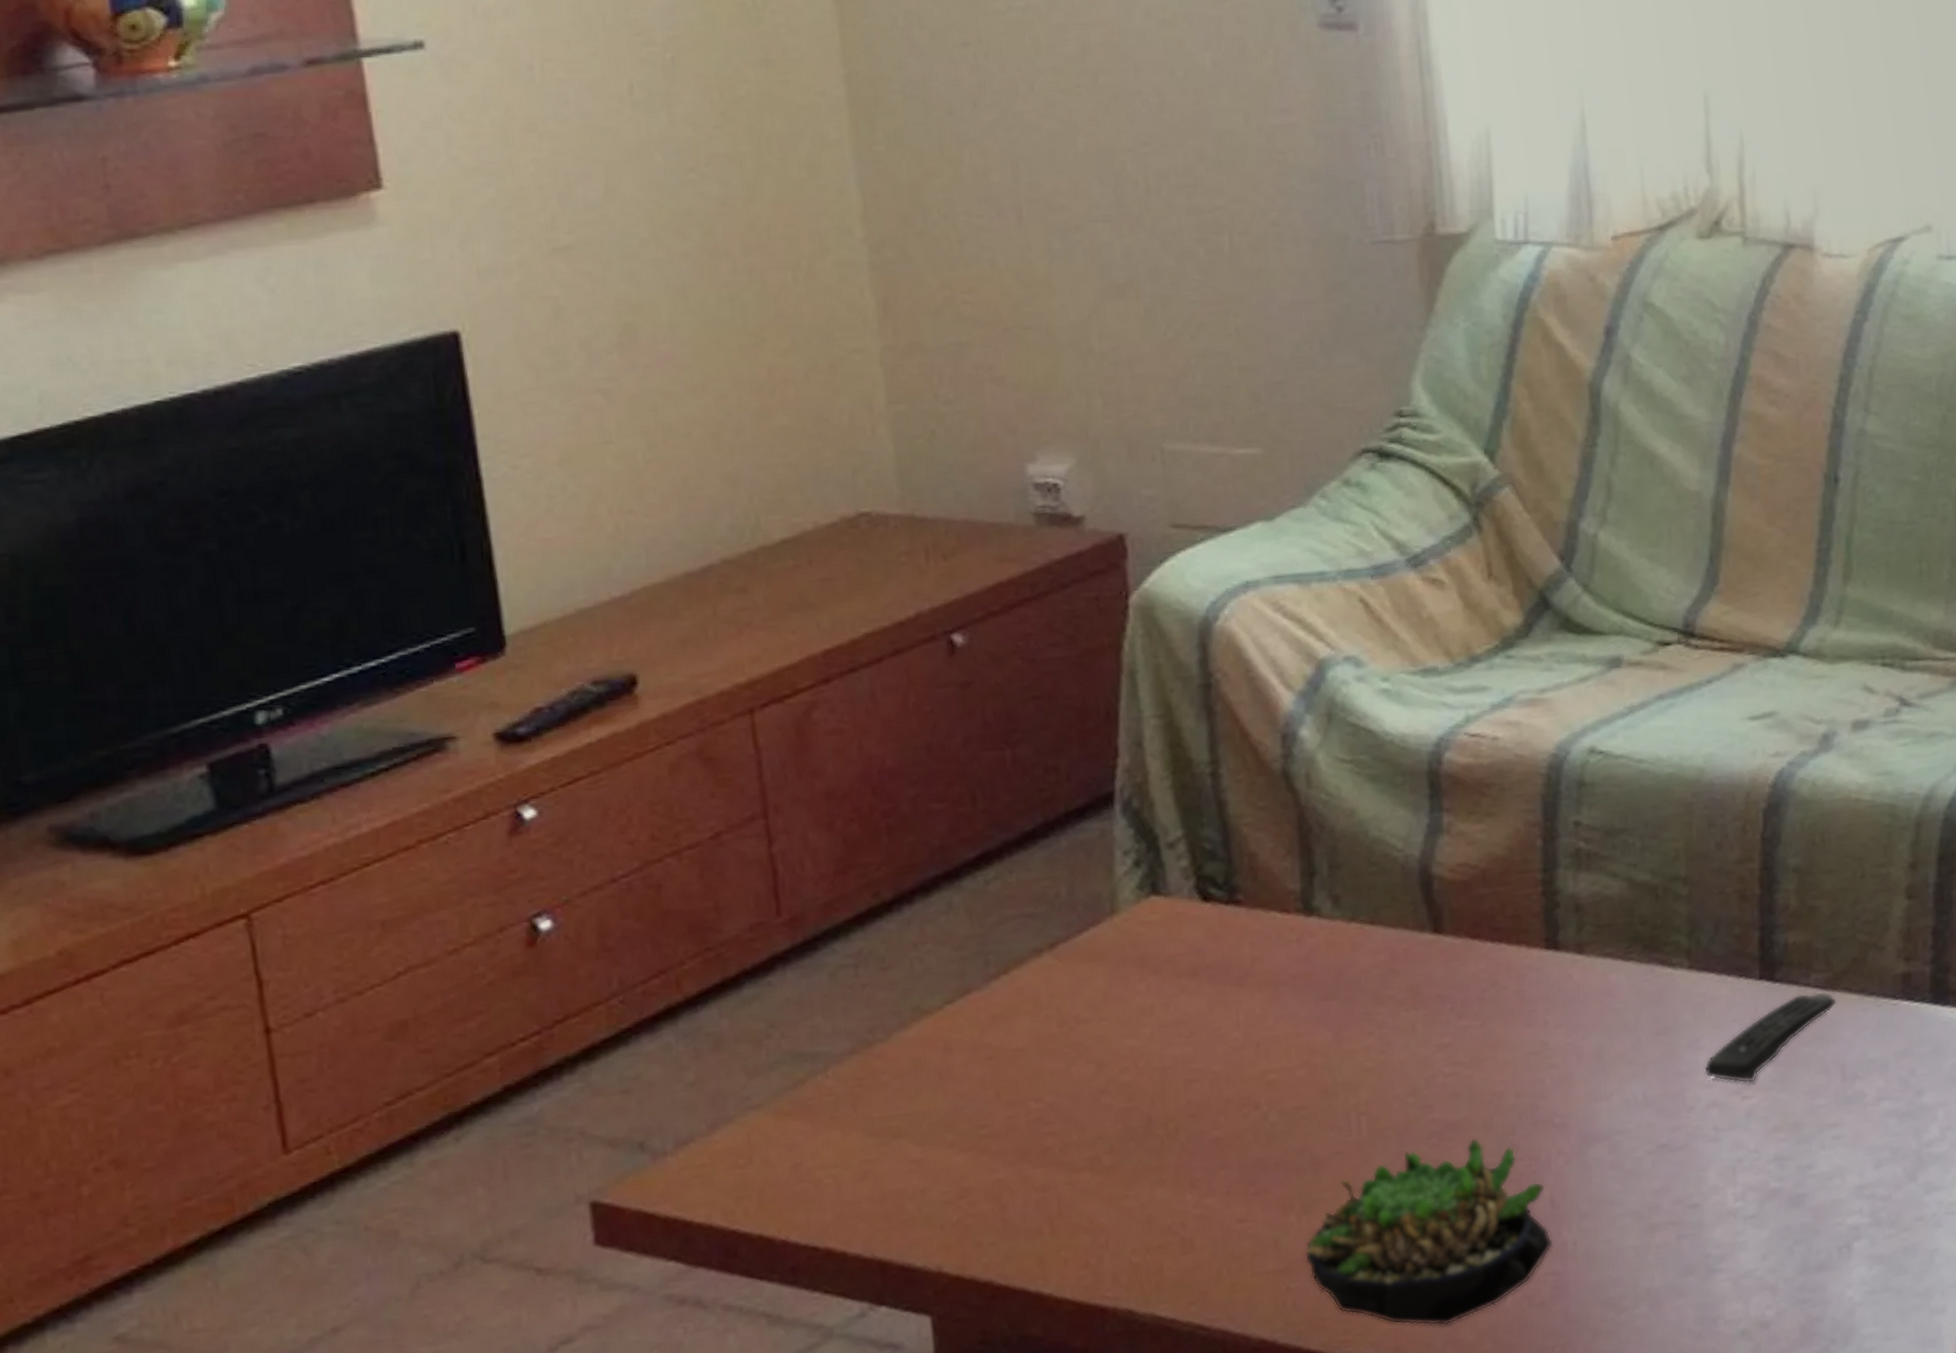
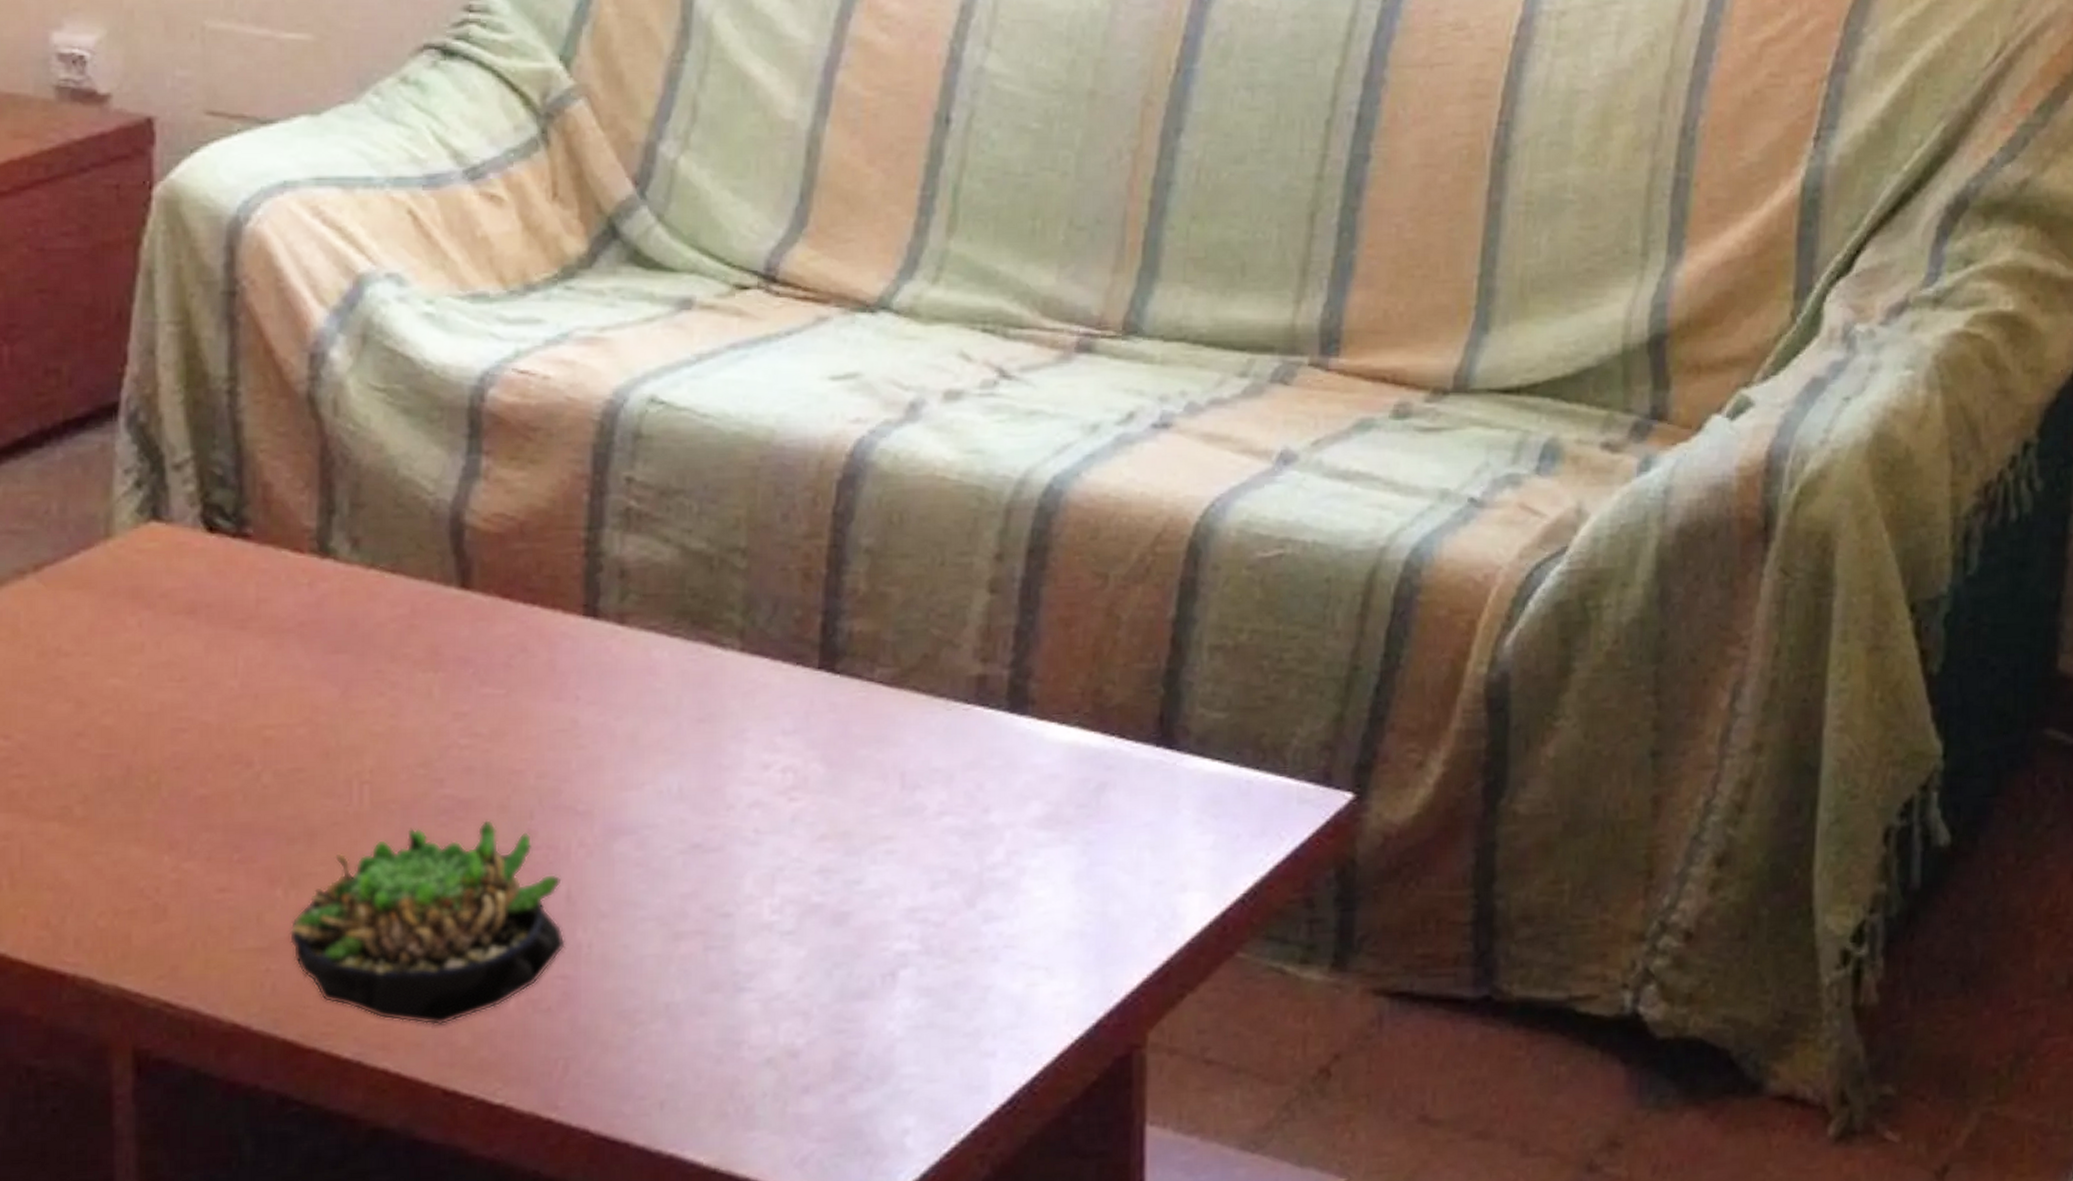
remote control: present [1704,992,1837,1083] -> none [749,688,902,783]

